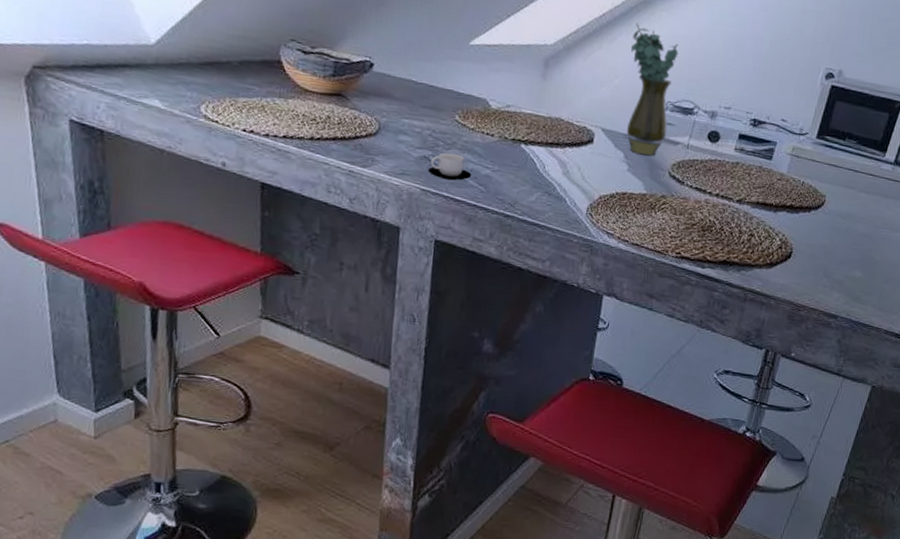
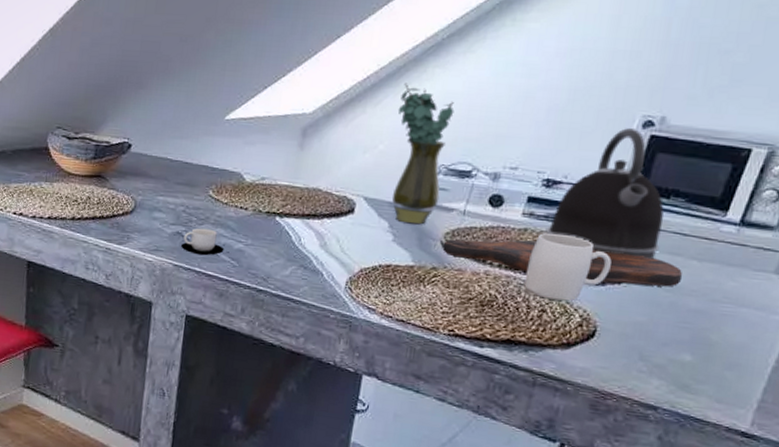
cutting board: none [670,170,855,215] -> present [442,239,683,287]
mug: none [736,166,803,227] -> present [523,232,612,301]
kettle: none [753,78,842,192] -> present [545,127,664,260]

